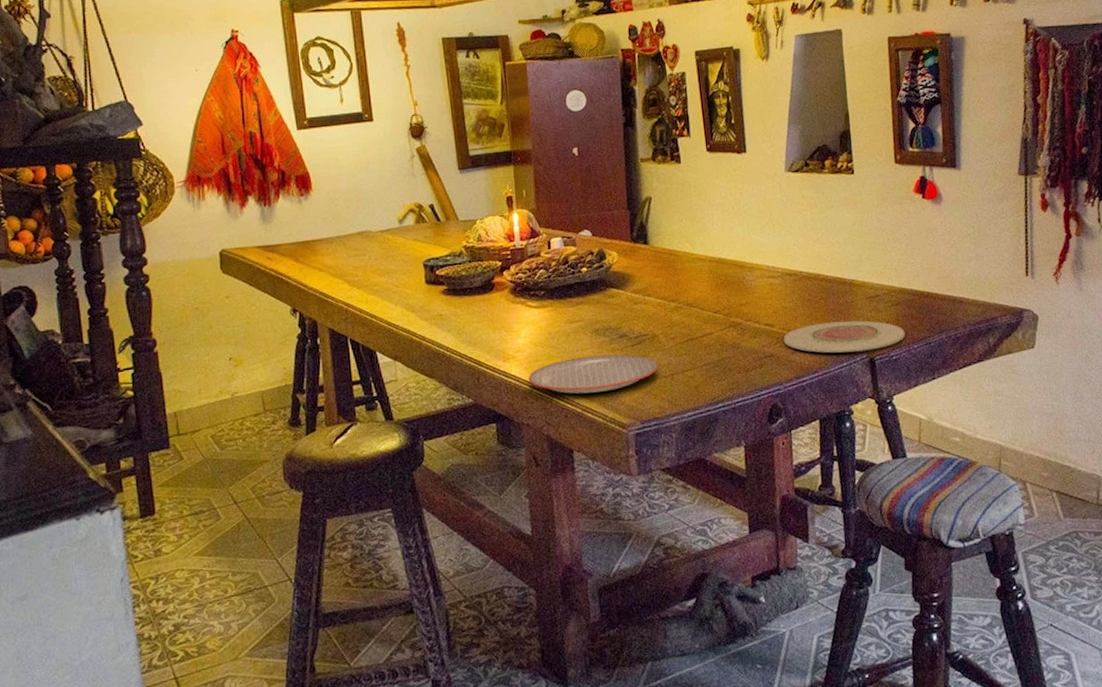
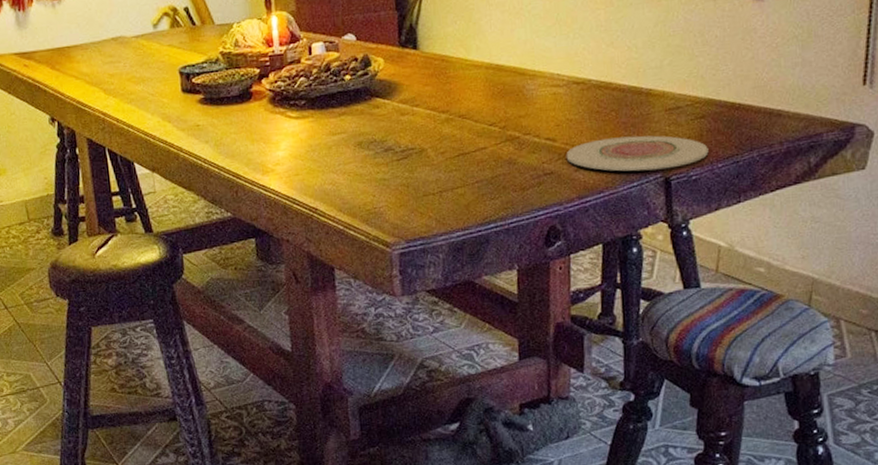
plate: present [528,354,659,394] -> none [288,169,426,211]

